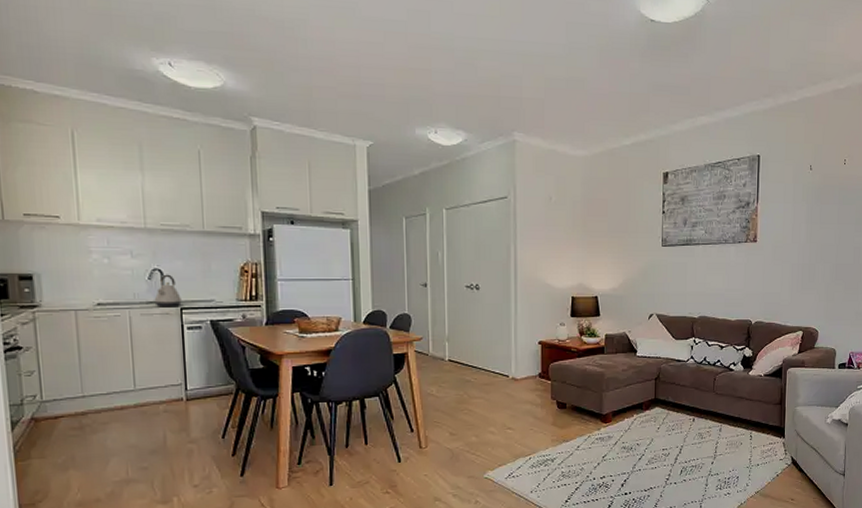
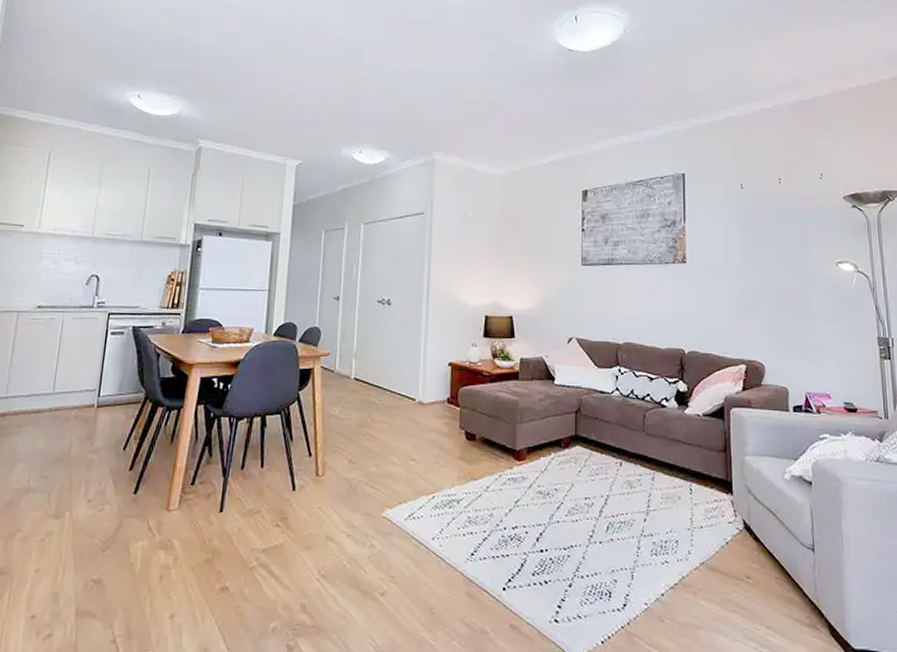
kettle: present [154,274,182,307] -> none [87,280,111,312]

